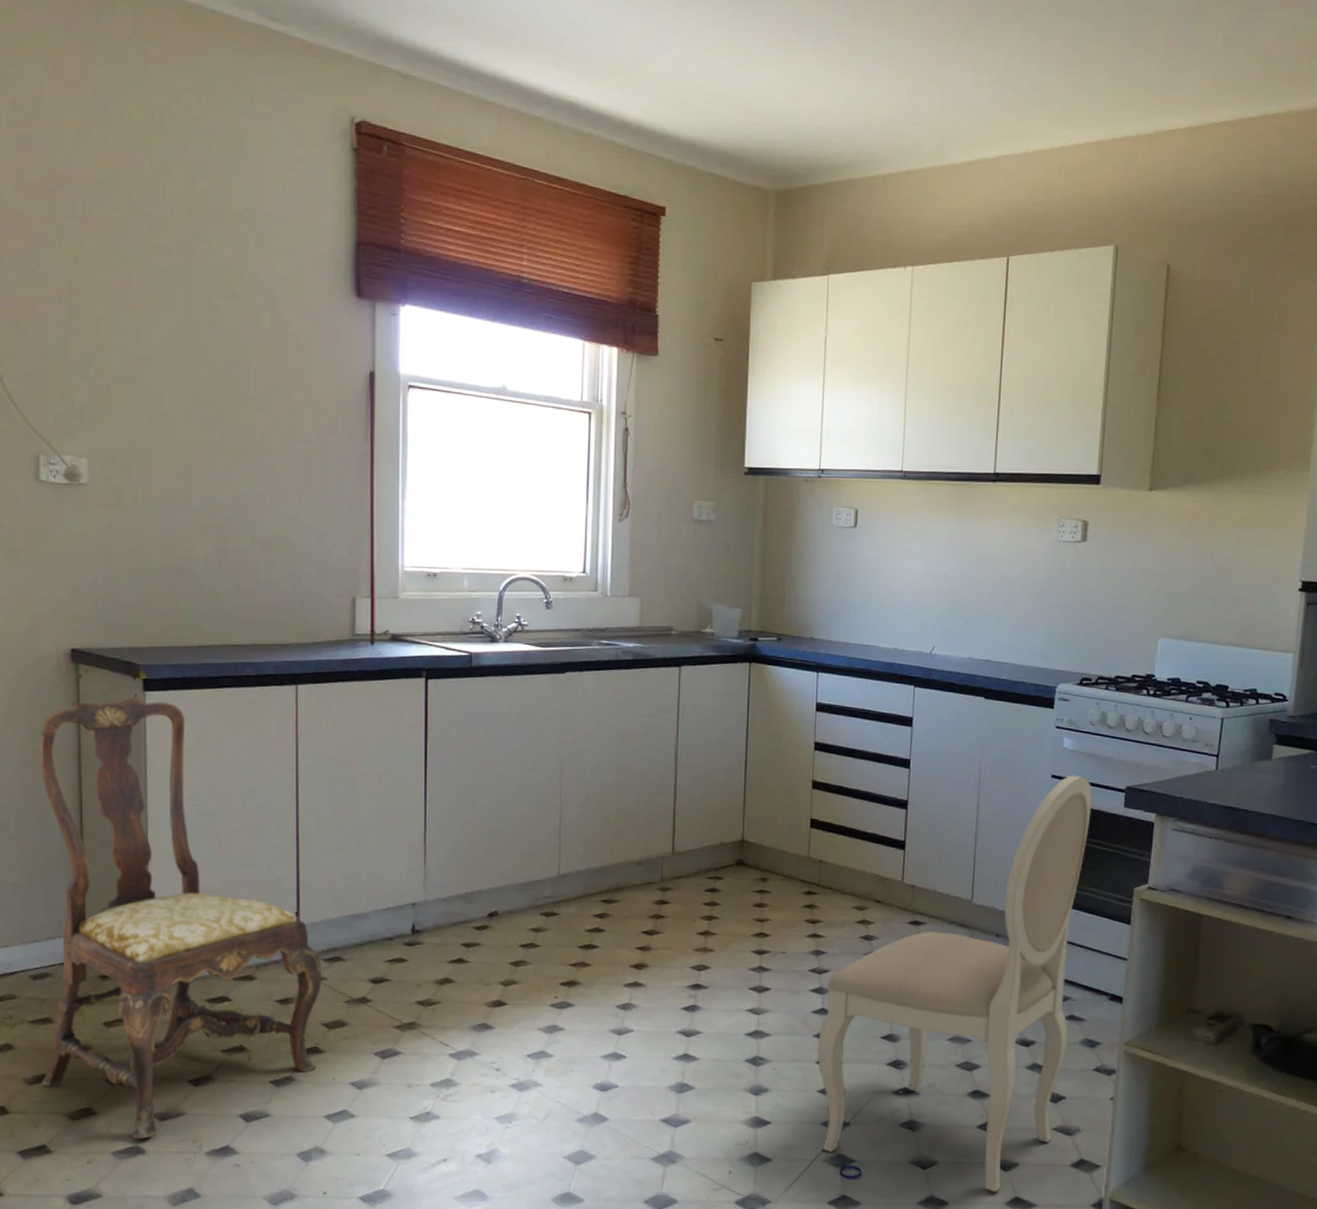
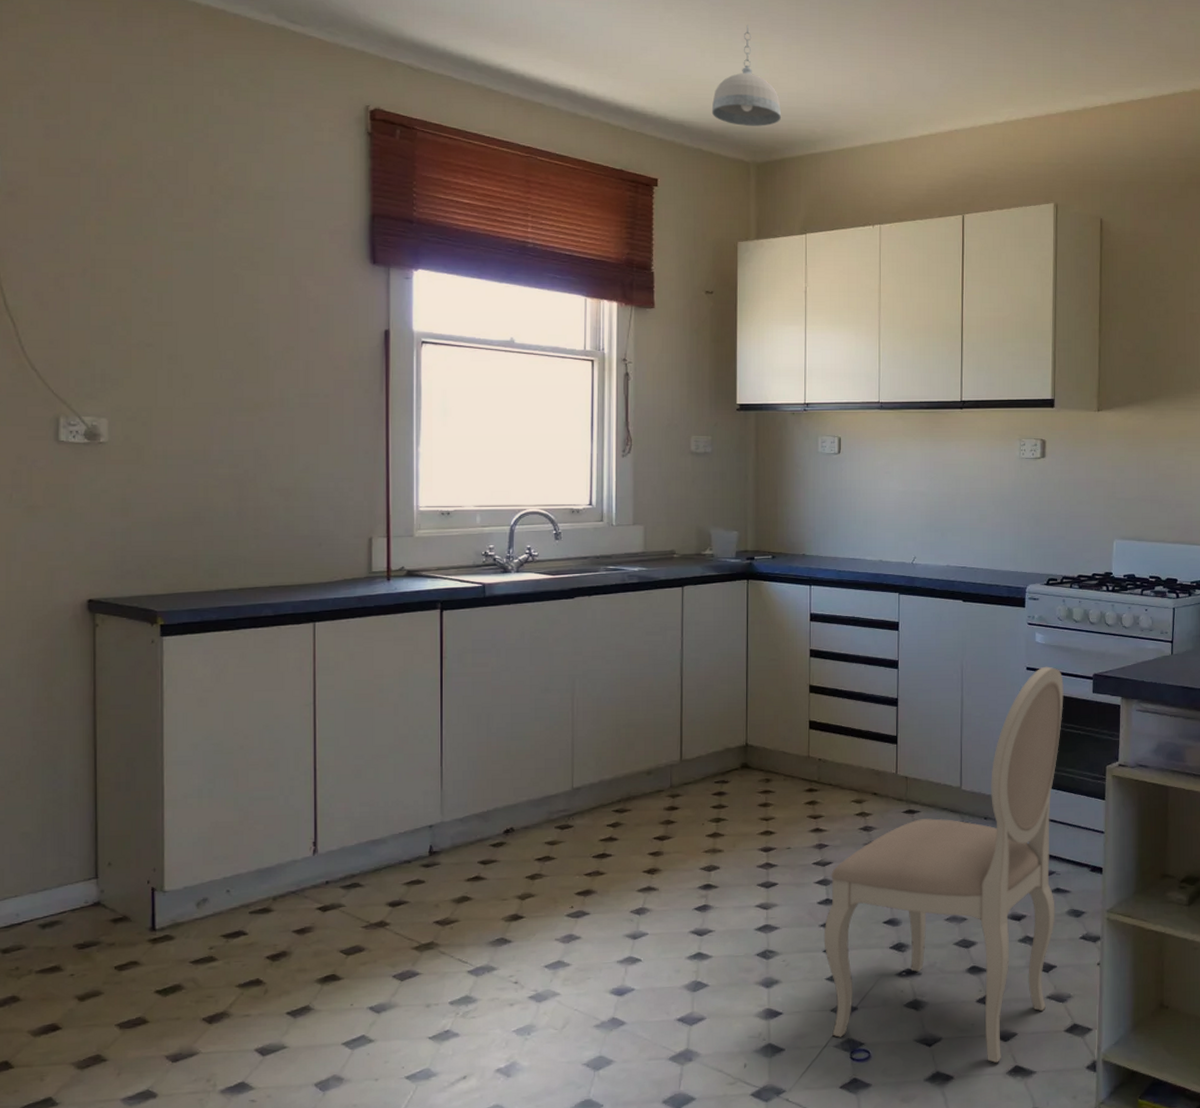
dining chair: present [40,696,322,1140] -> none [49,641,339,1083]
pendant light: none [727,27,806,148] -> present [711,25,781,126]

